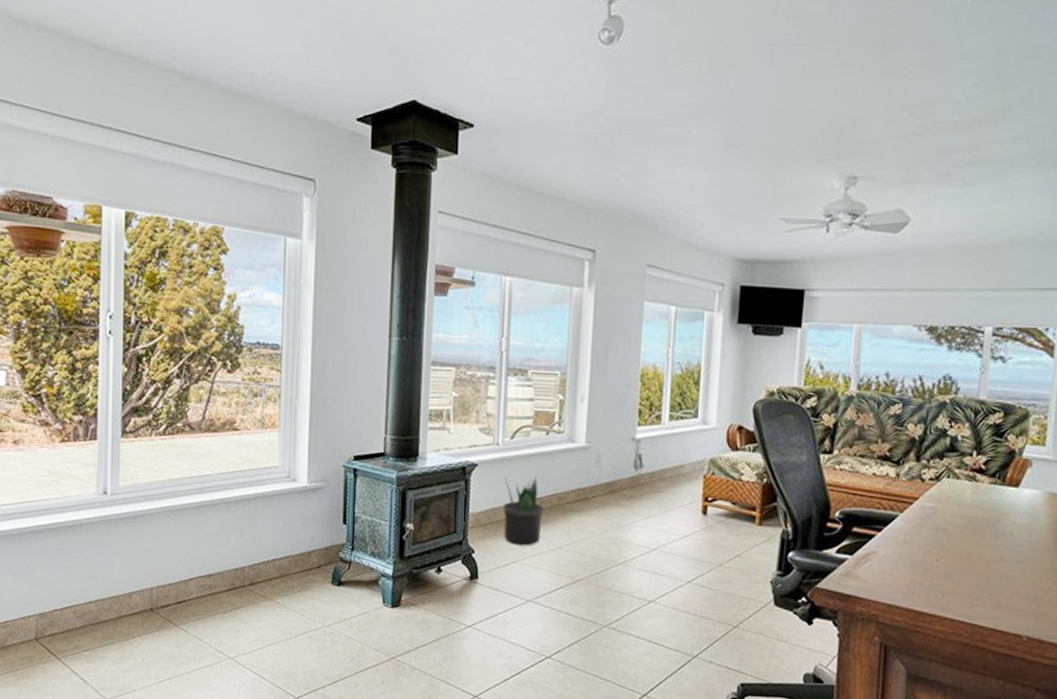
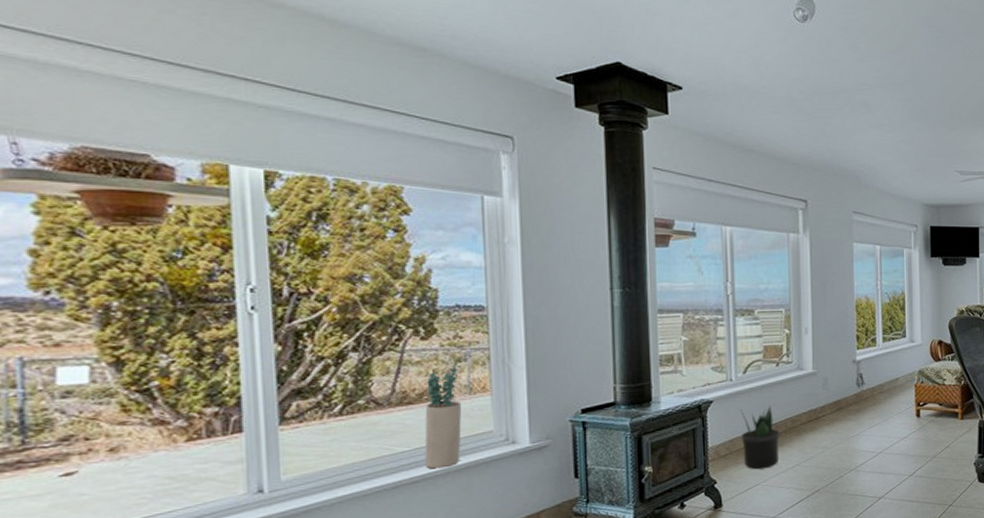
vase: none [223,395,255,496] -> present [424,360,462,469]

